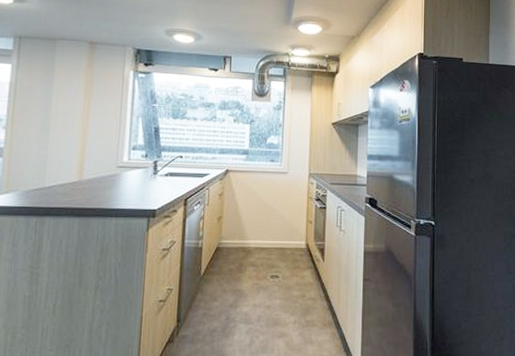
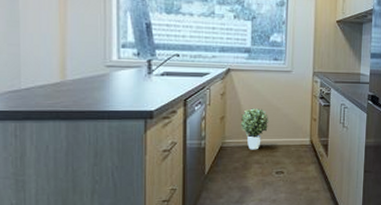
potted plant: none [236,209,265,252] -> present [240,108,269,150]

